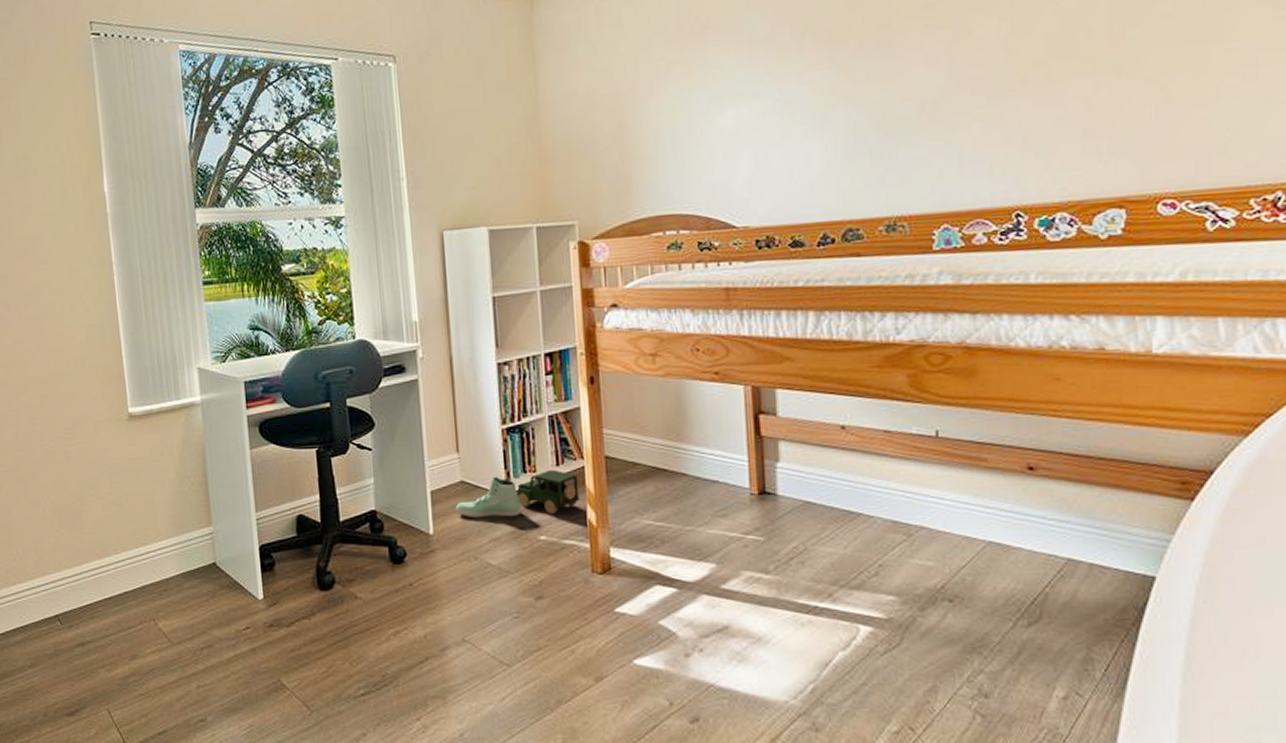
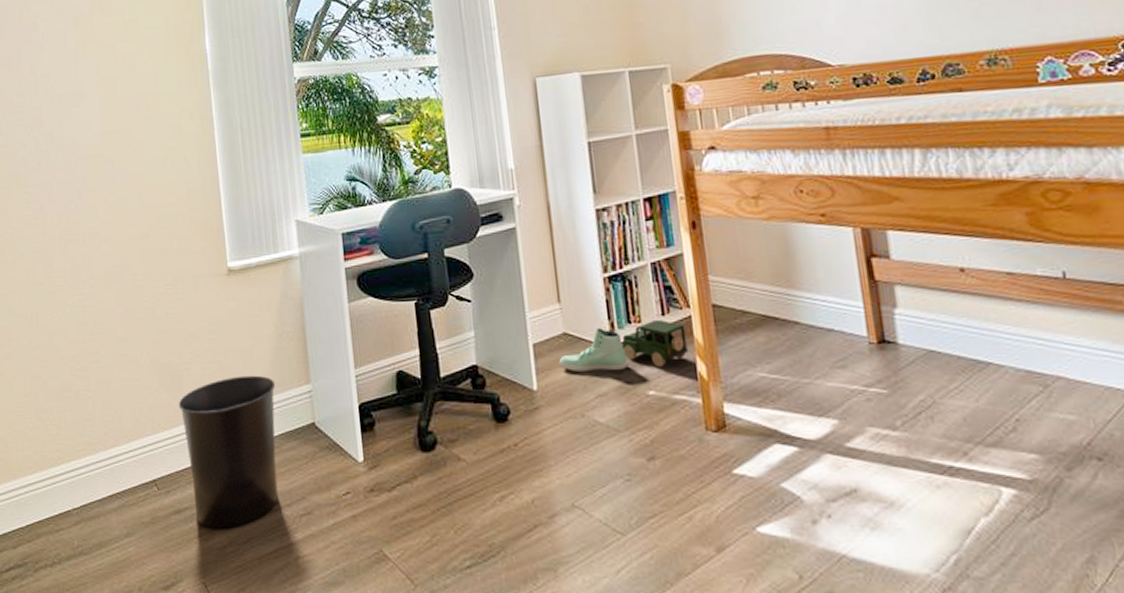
waste bin: none [79,517,180,660] -> present [178,375,279,529]

